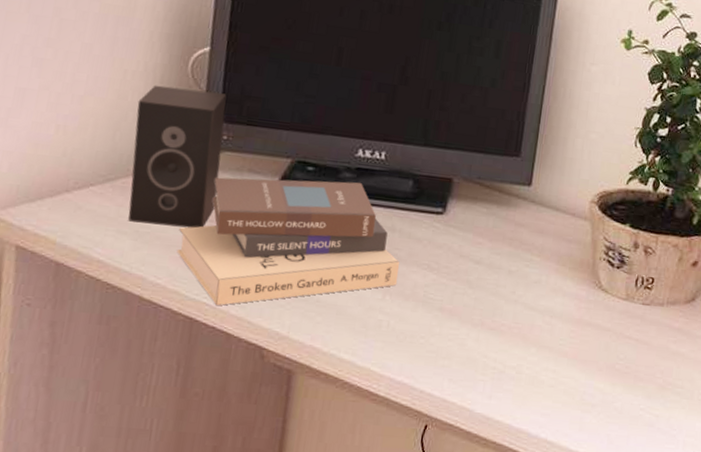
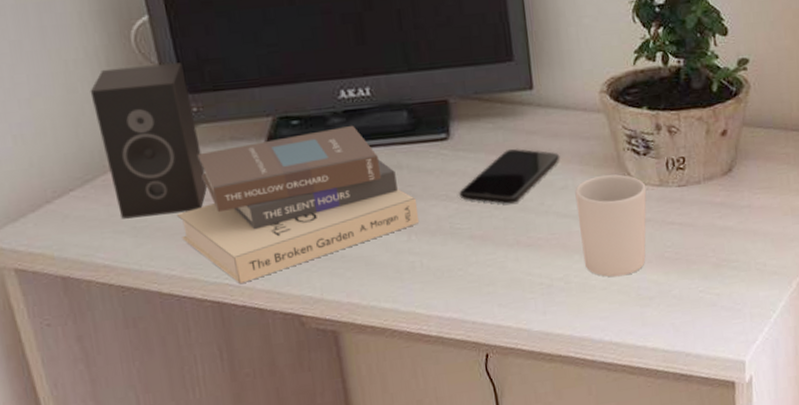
smartphone: none [440,235,541,286] -> present [459,148,560,204]
mug: none [539,278,613,378] -> present [575,174,647,277]

